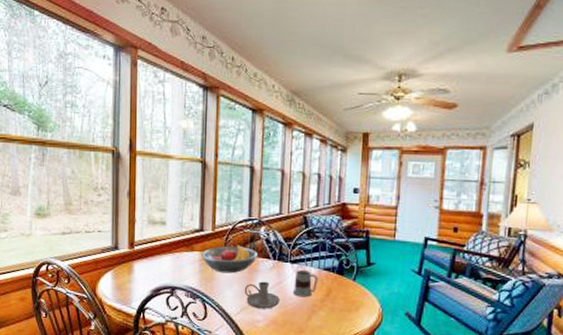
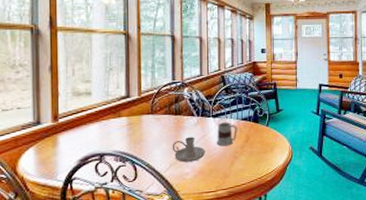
fruit bowl: present [201,245,259,274] -> none [129,106,184,134]

